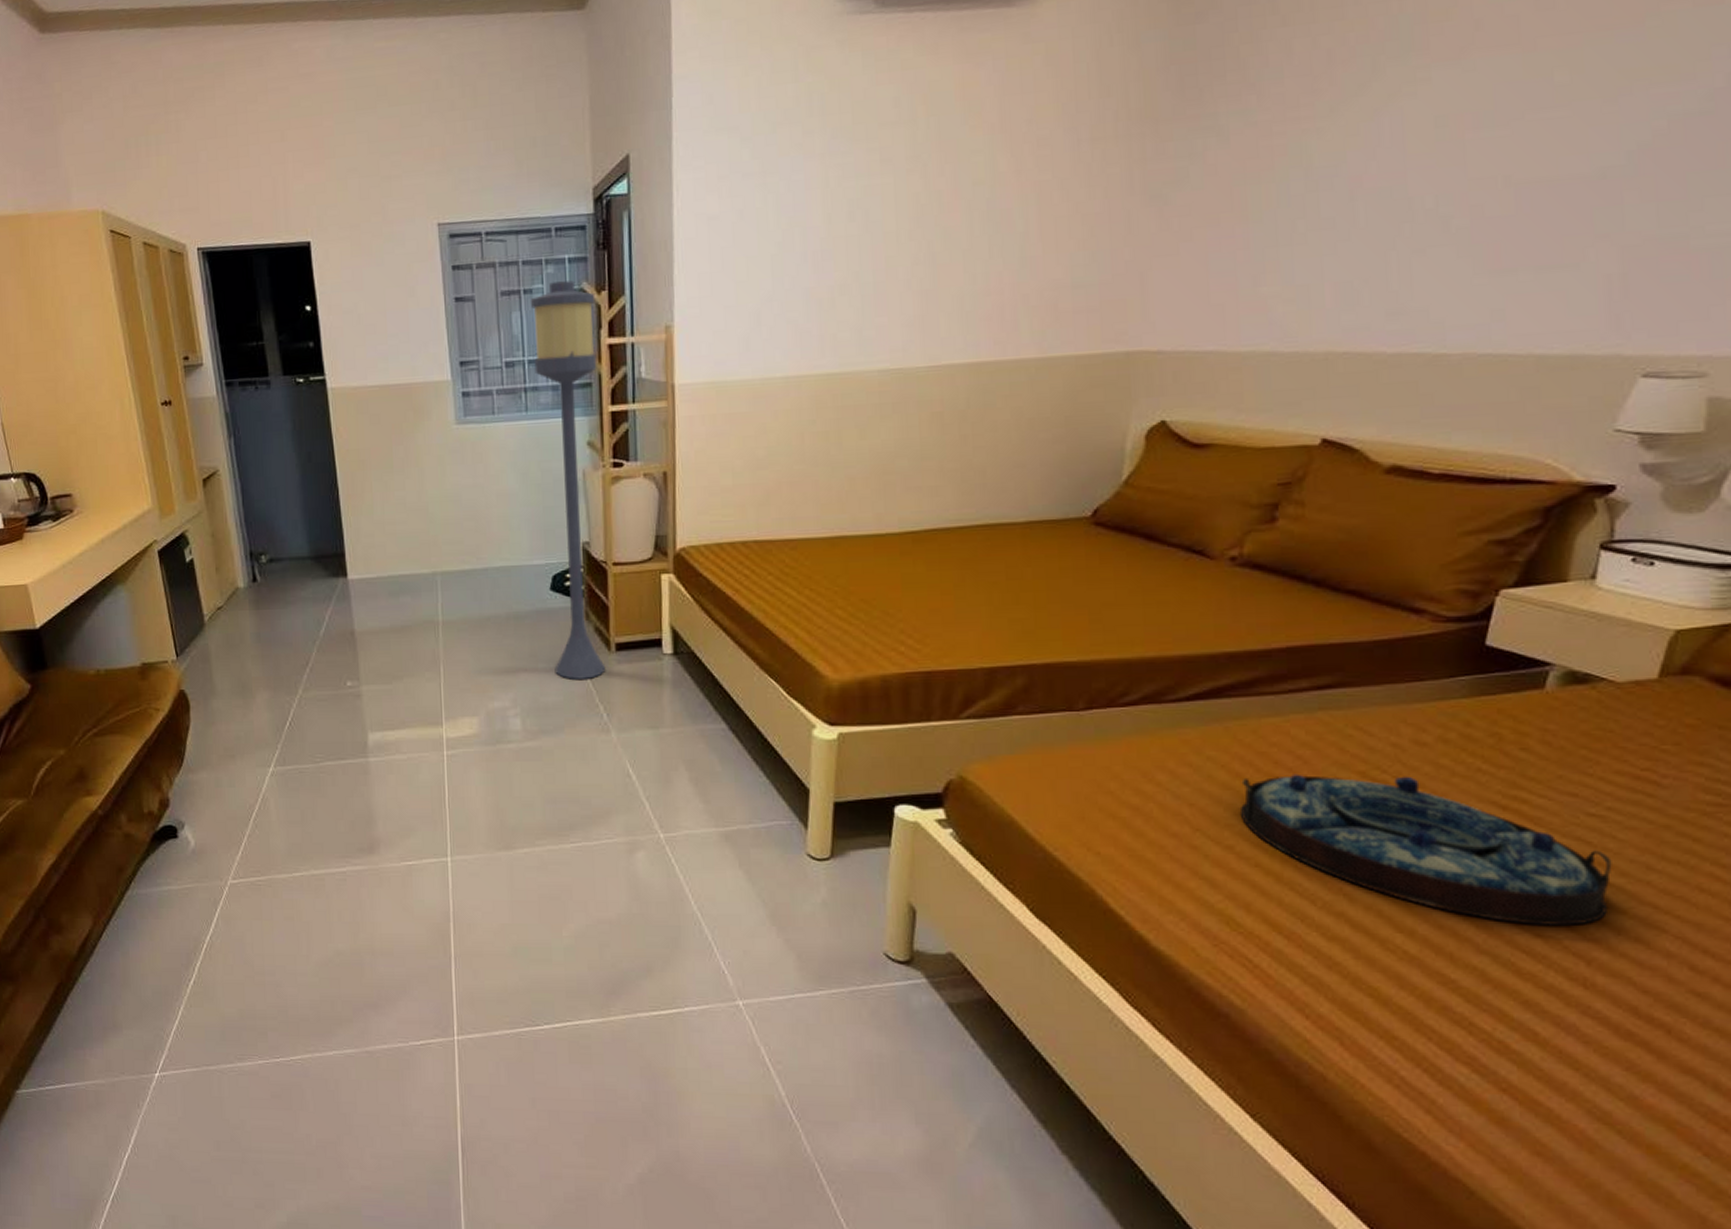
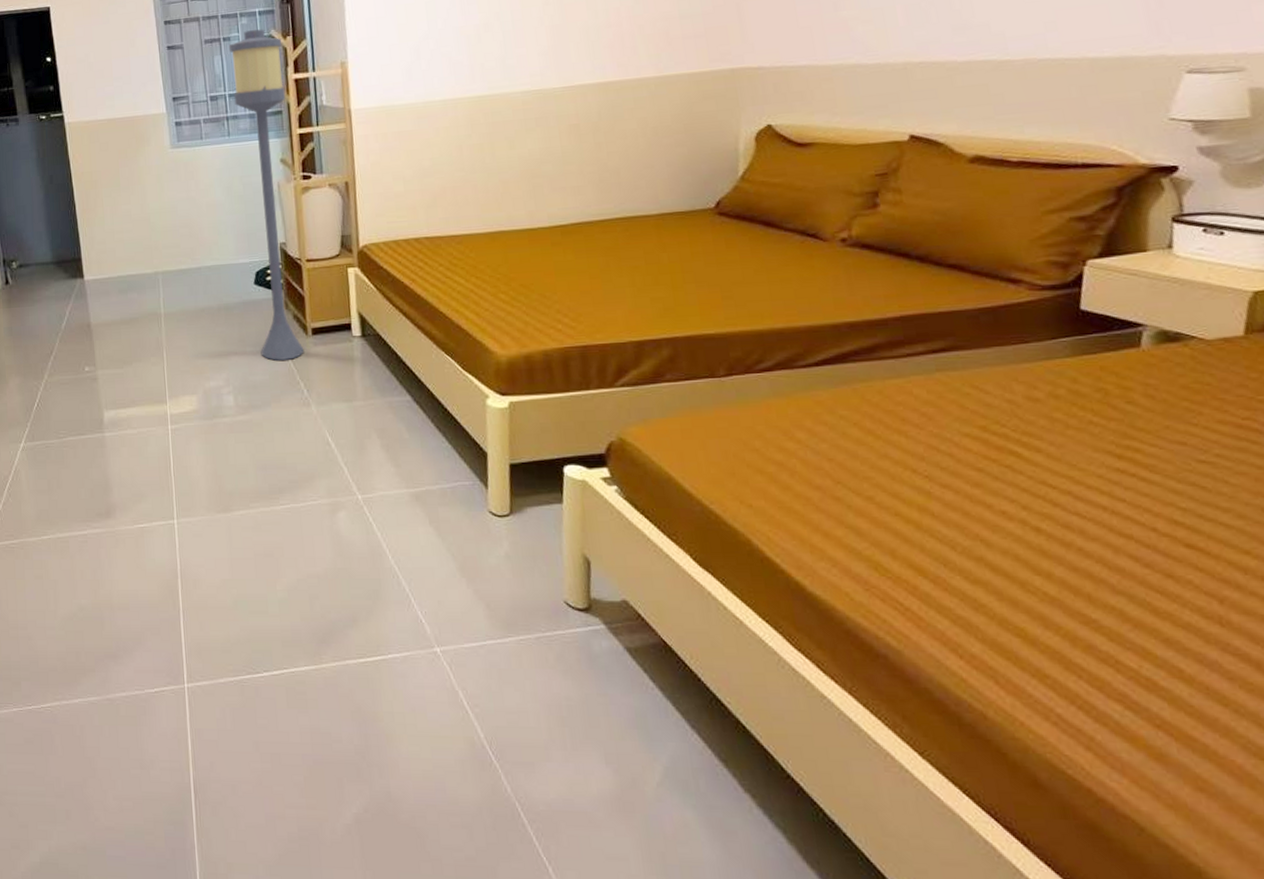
serving tray: present [1239,774,1612,925] -> none [873,429,1231,566]

